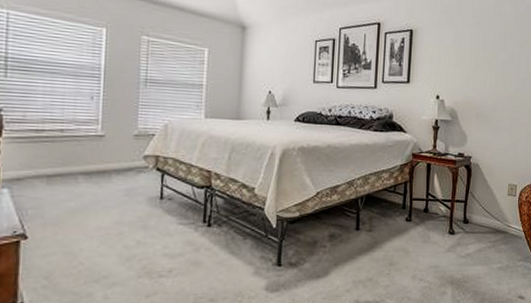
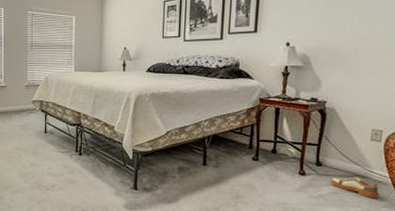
shoe: none [477,232,516,253] -> present [331,177,379,199]

